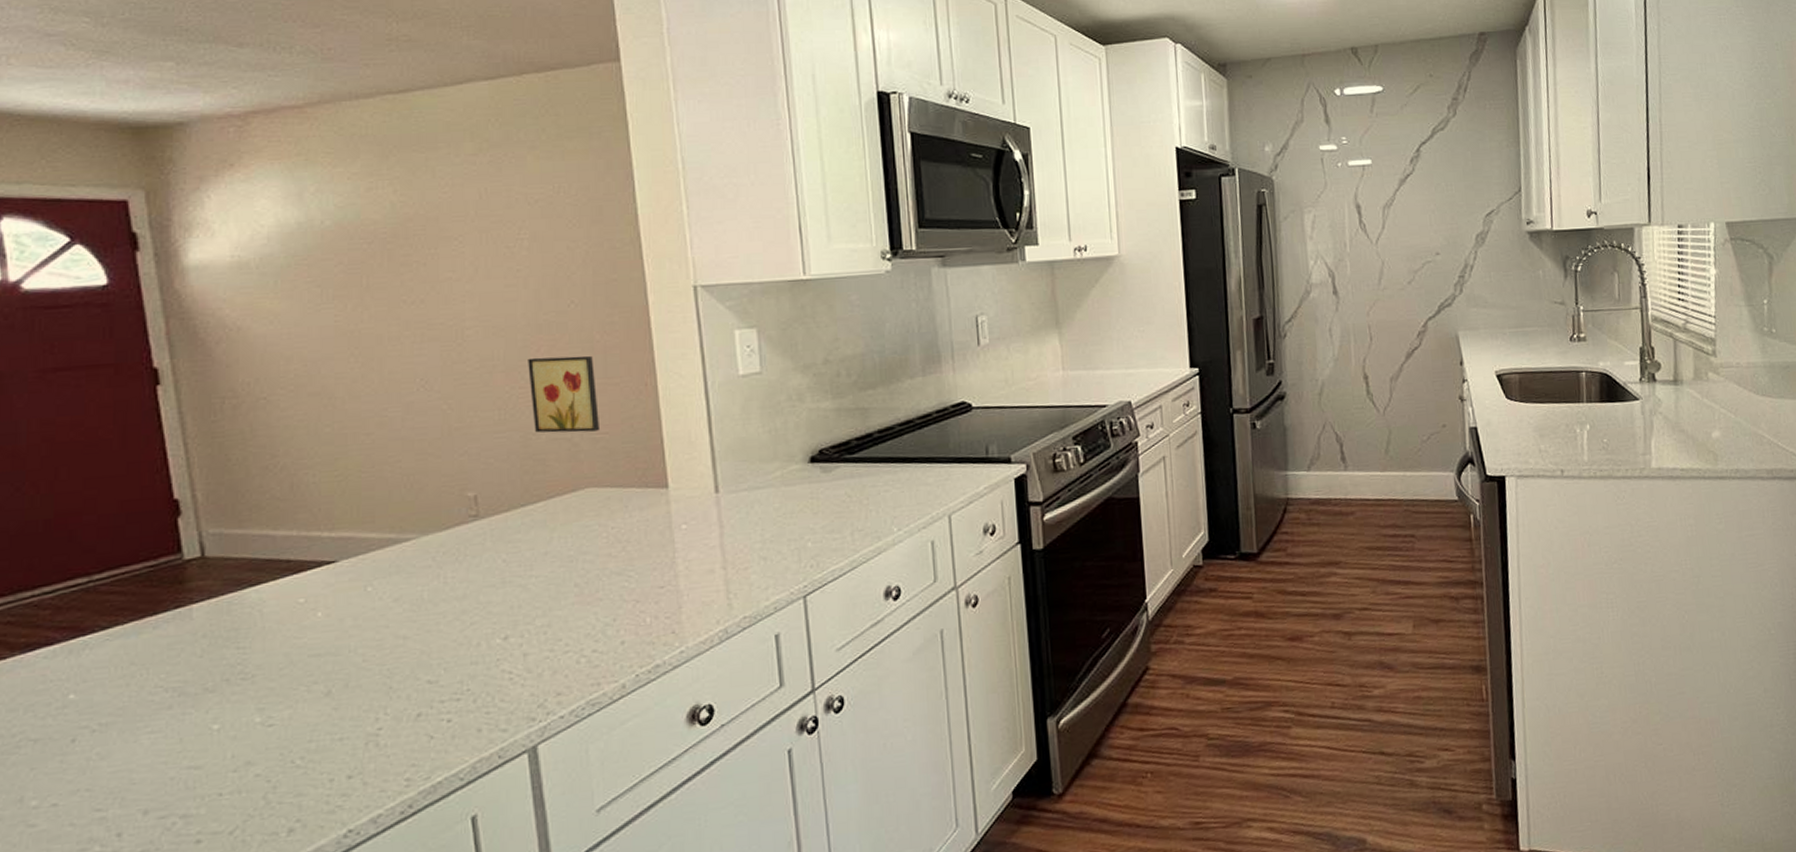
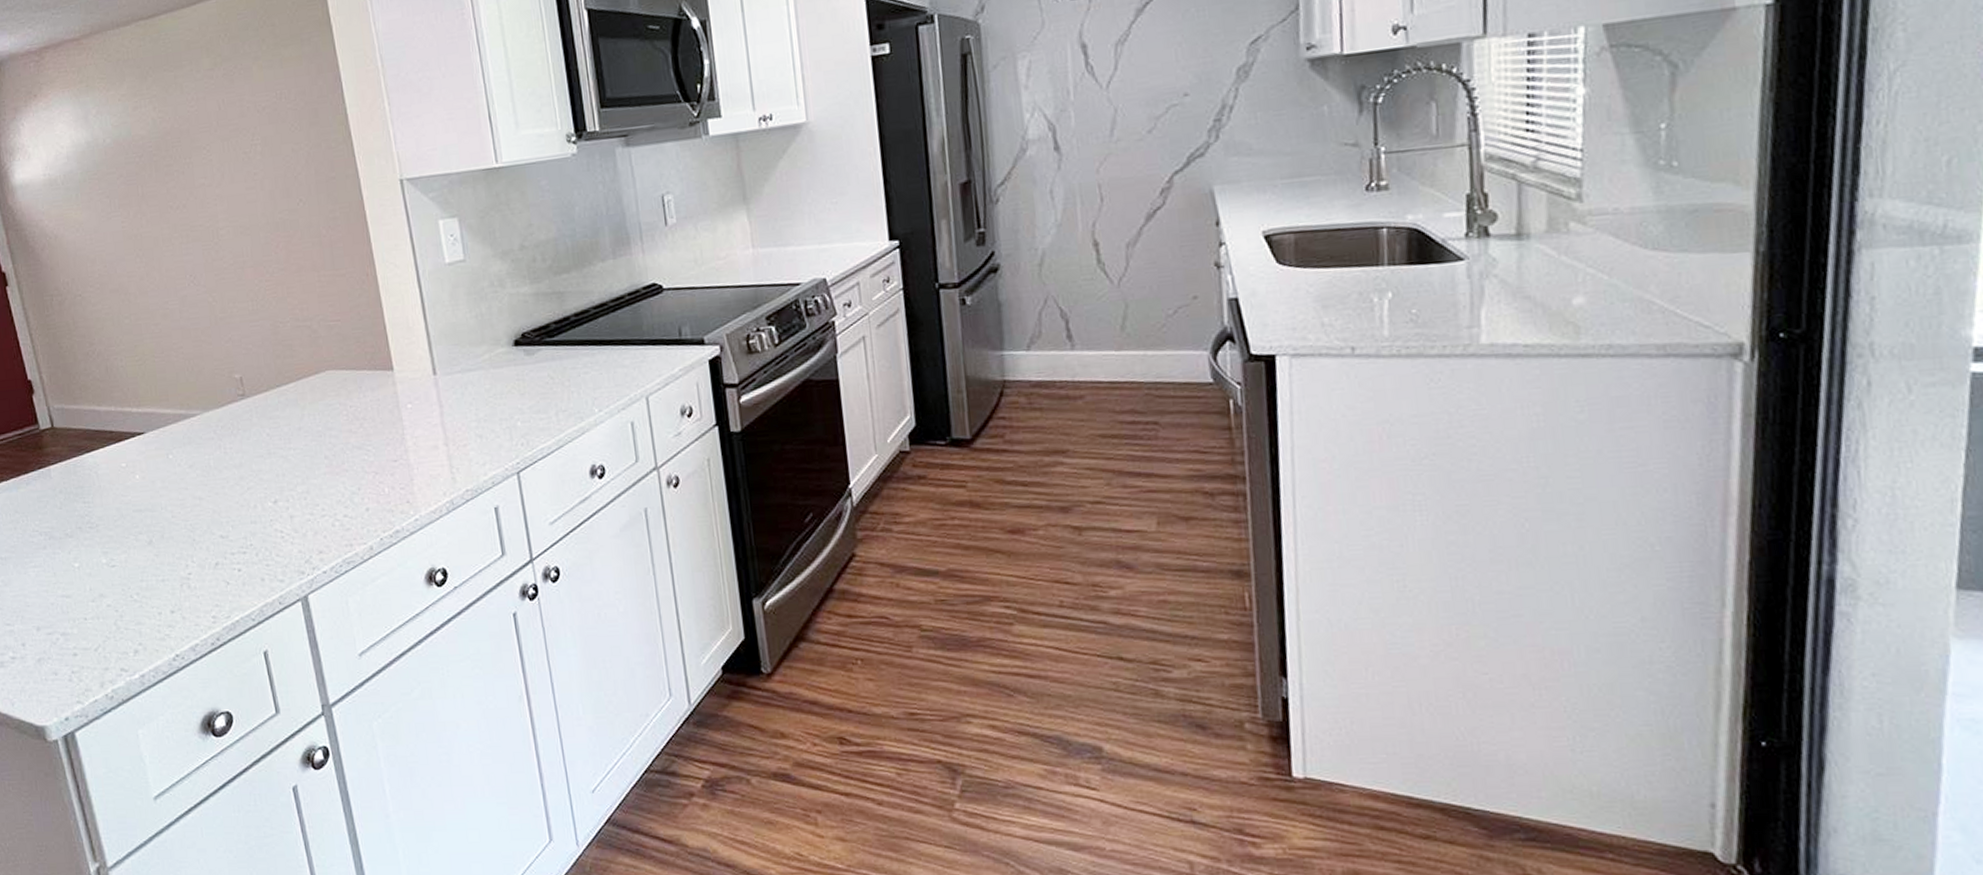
wall art: present [528,355,601,433] -> none [270,249,334,321]

